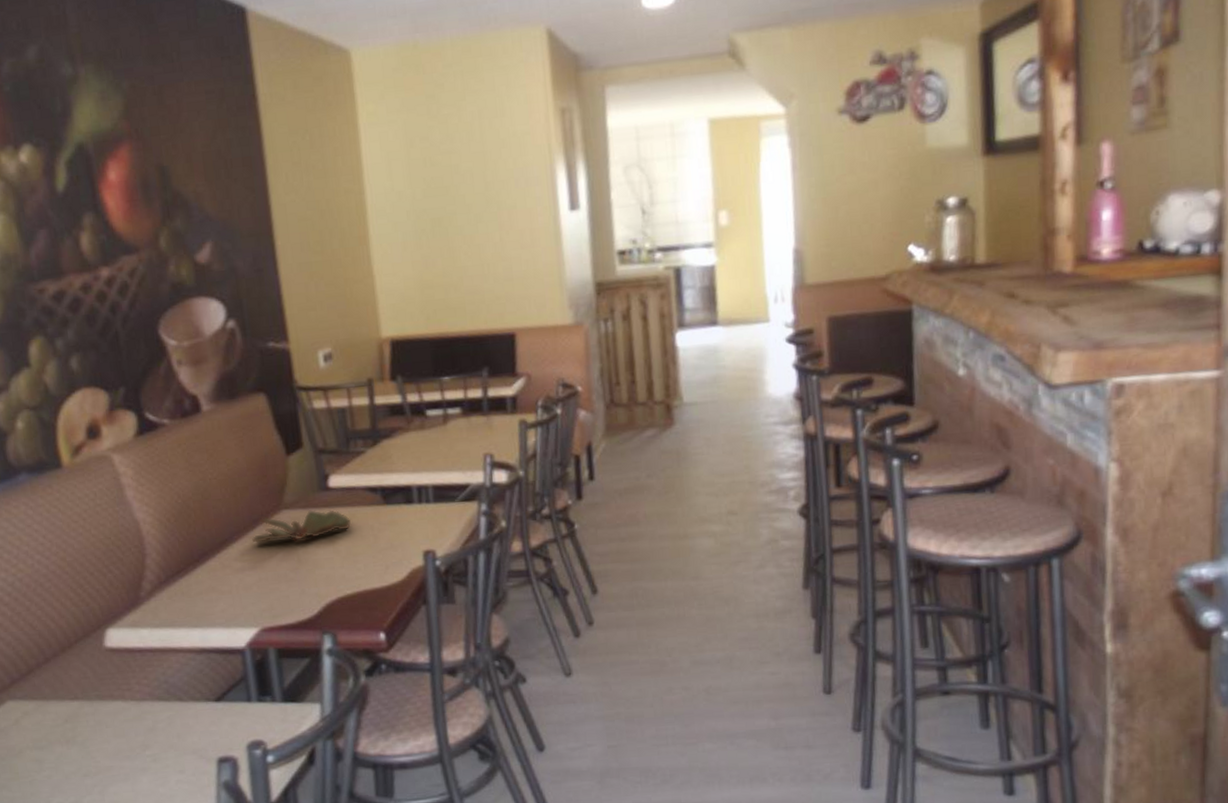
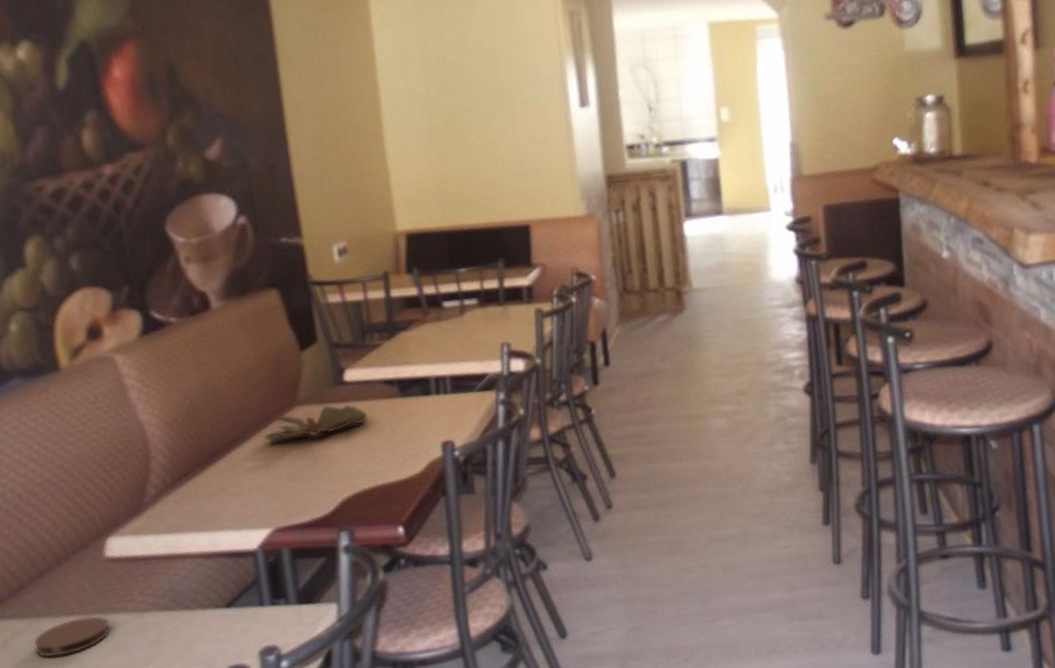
coaster: none [42,702,109,738] -> present [34,616,109,657]

